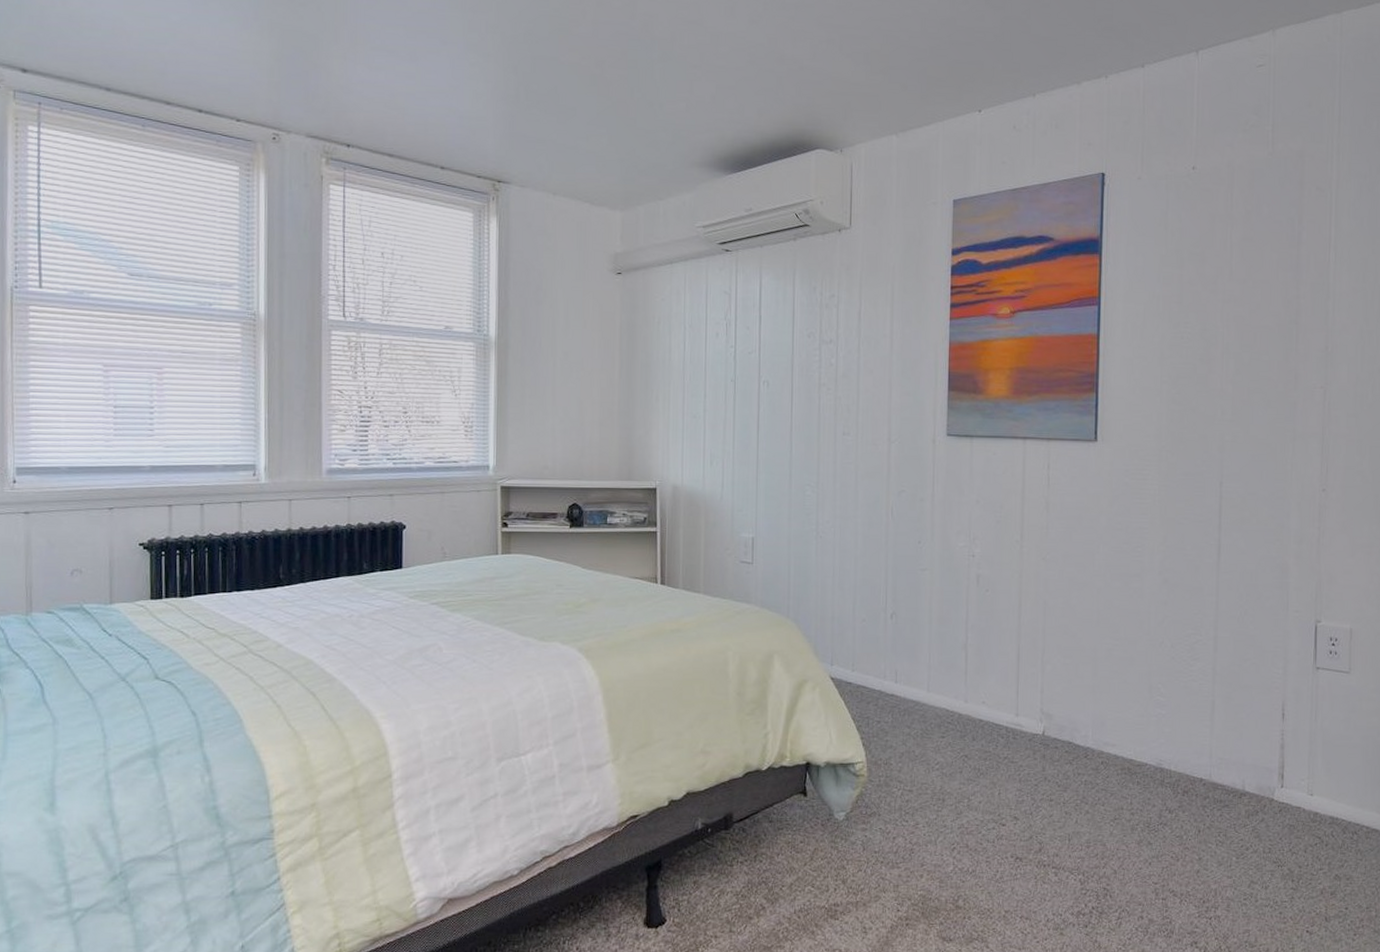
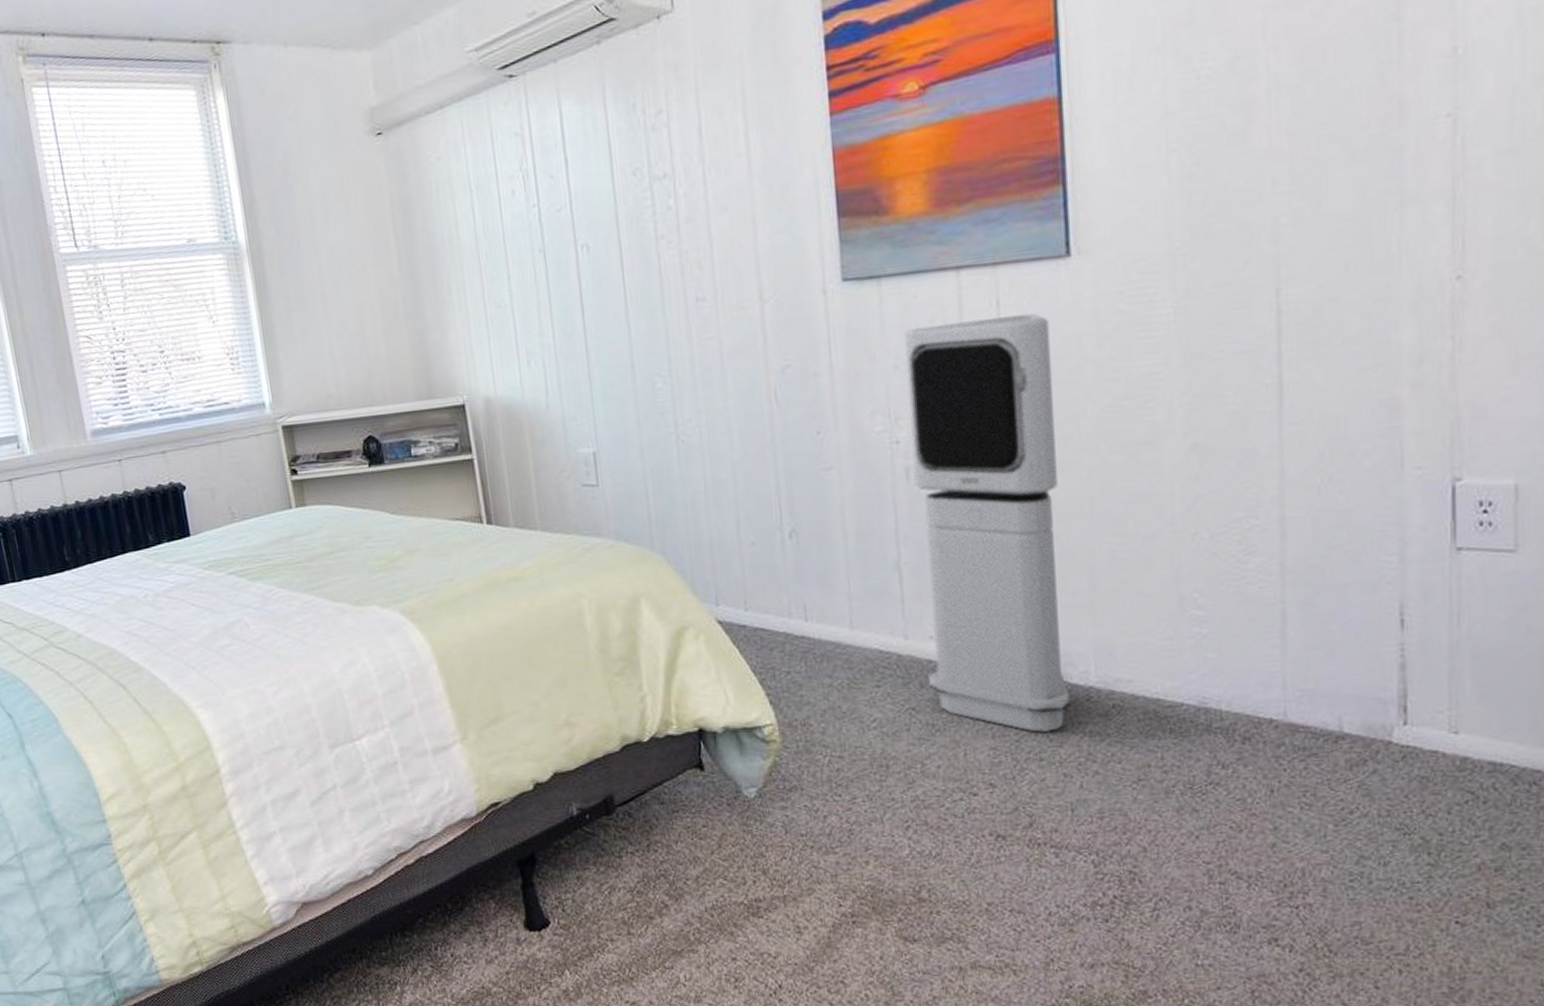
air purifier: none [979,475,1081,779] -> present [904,314,1070,733]

